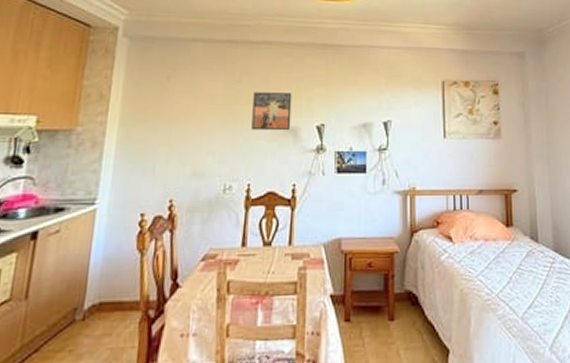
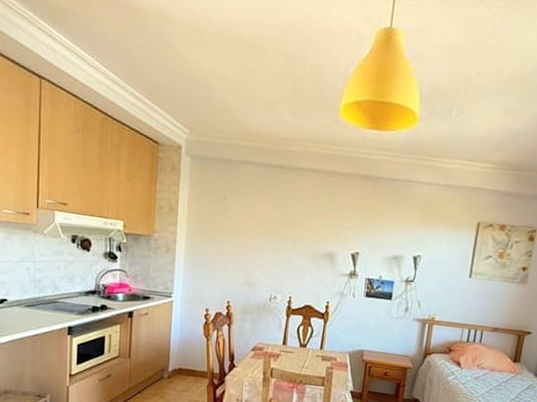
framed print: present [251,92,292,131] -> none [294,217,332,255]

